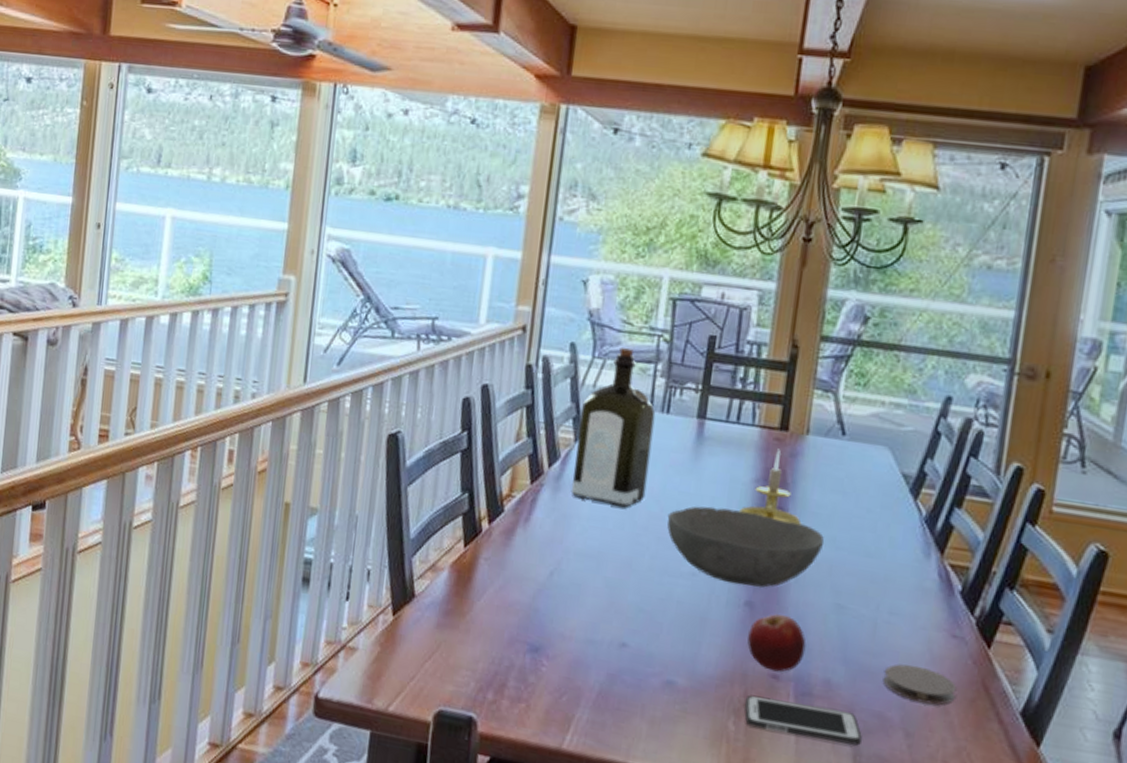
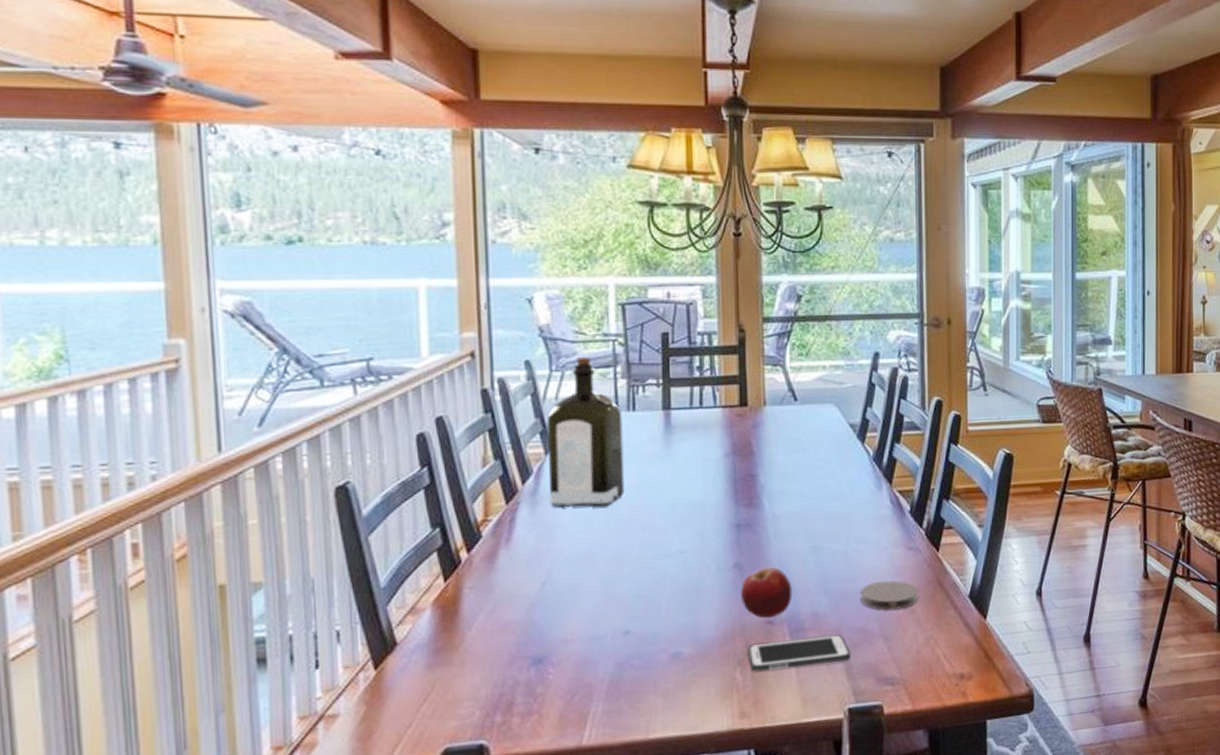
bowl: present [667,506,825,588] -> none [649,484,794,552]
candle holder: present [739,448,802,525] -> none [715,423,772,487]

